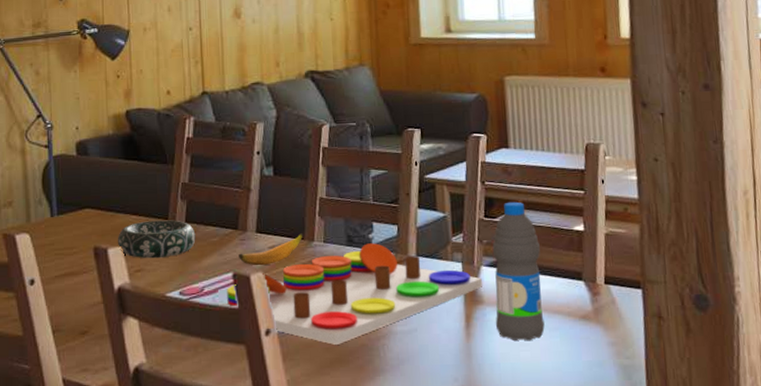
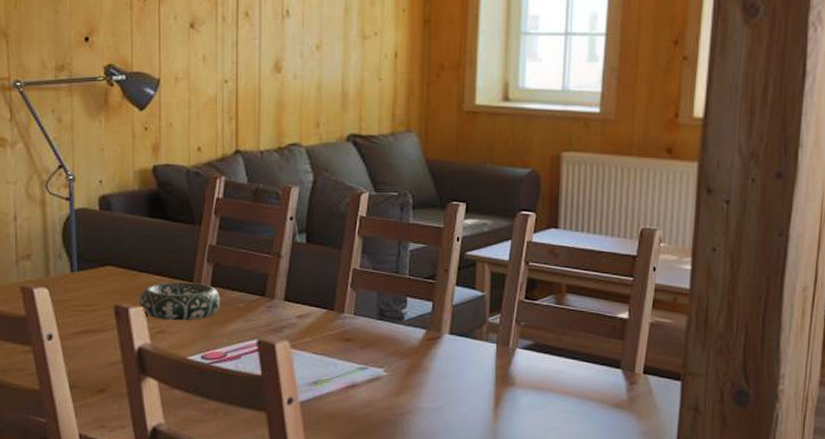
board game: present [224,243,482,345] -> none [246,318,516,417]
banana: present [239,233,303,266] -> none [265,304,333,335]
water bottle: present [492,201,545,341] -> none [525,284,580,426]

